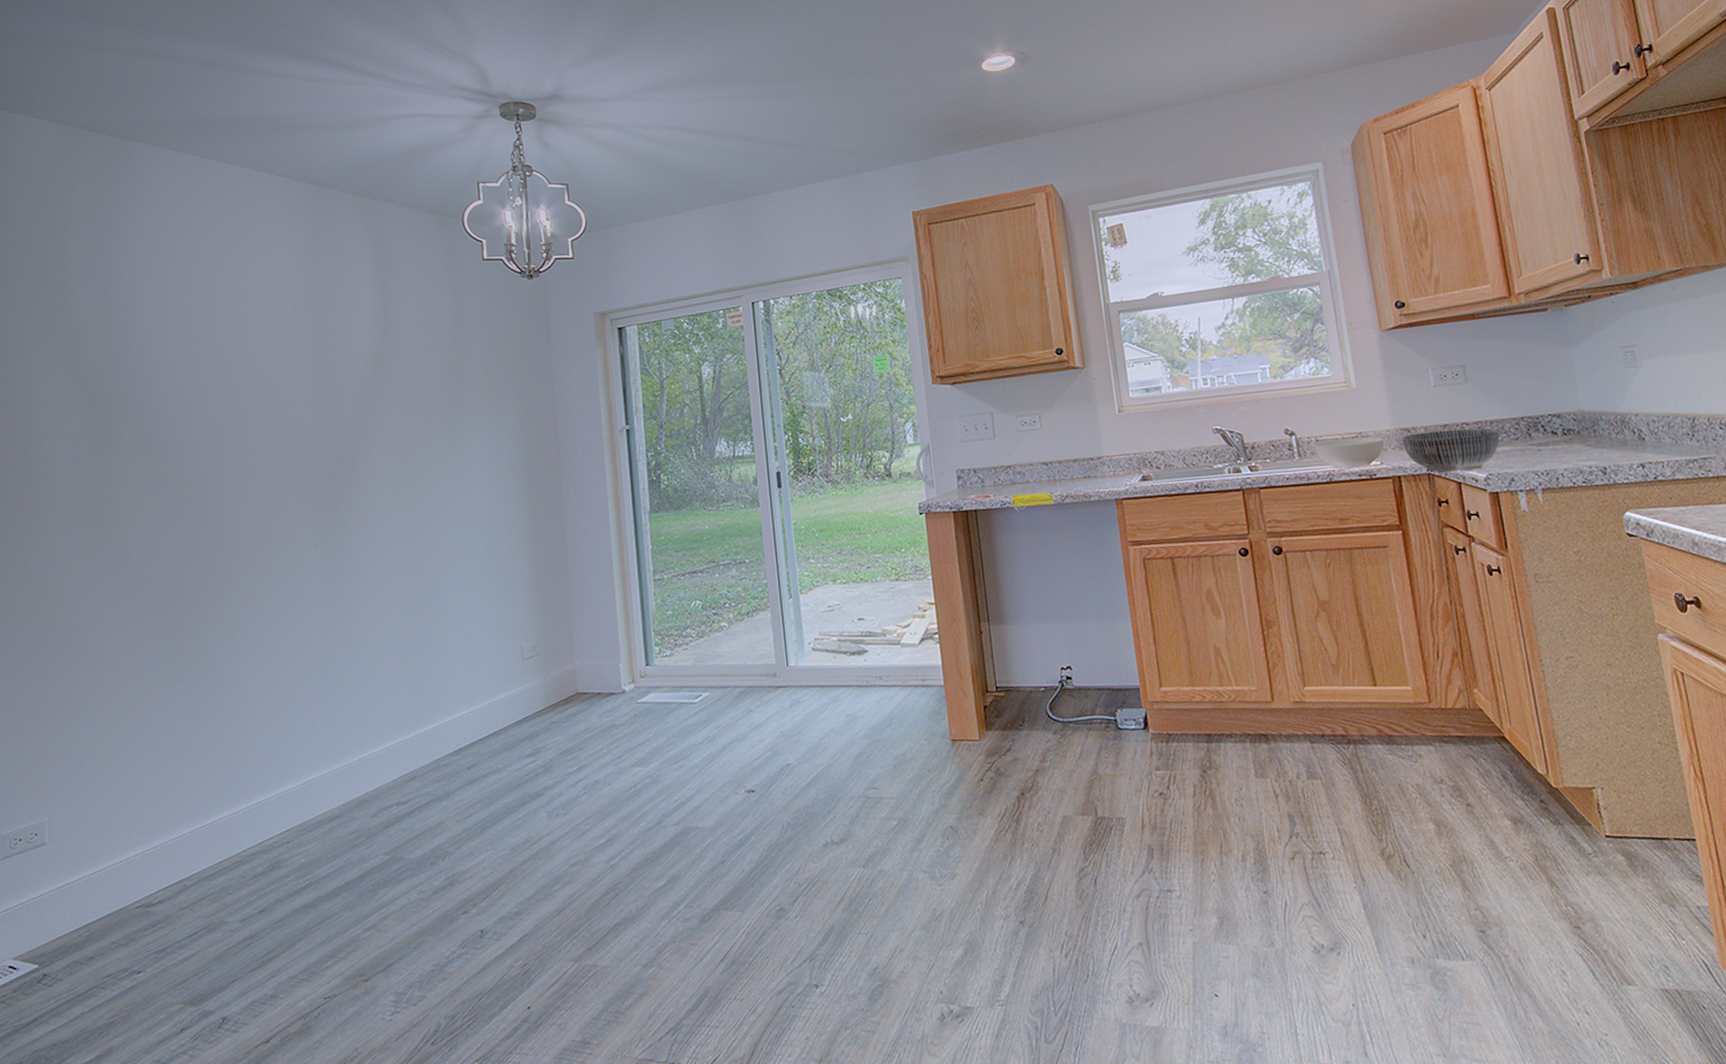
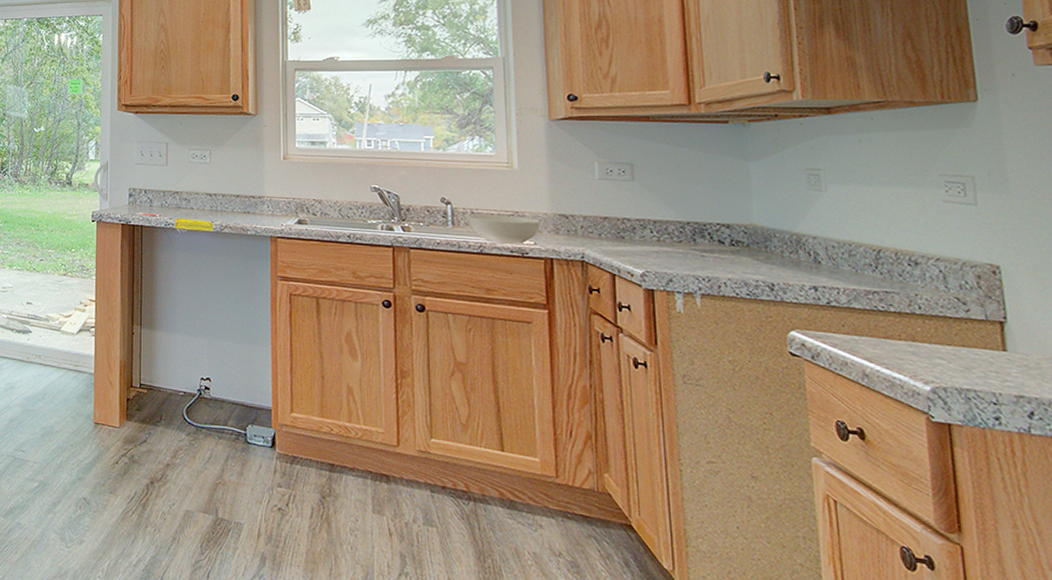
bowl: present [1400,428,1499,472] -> none [558,220,662,264]

